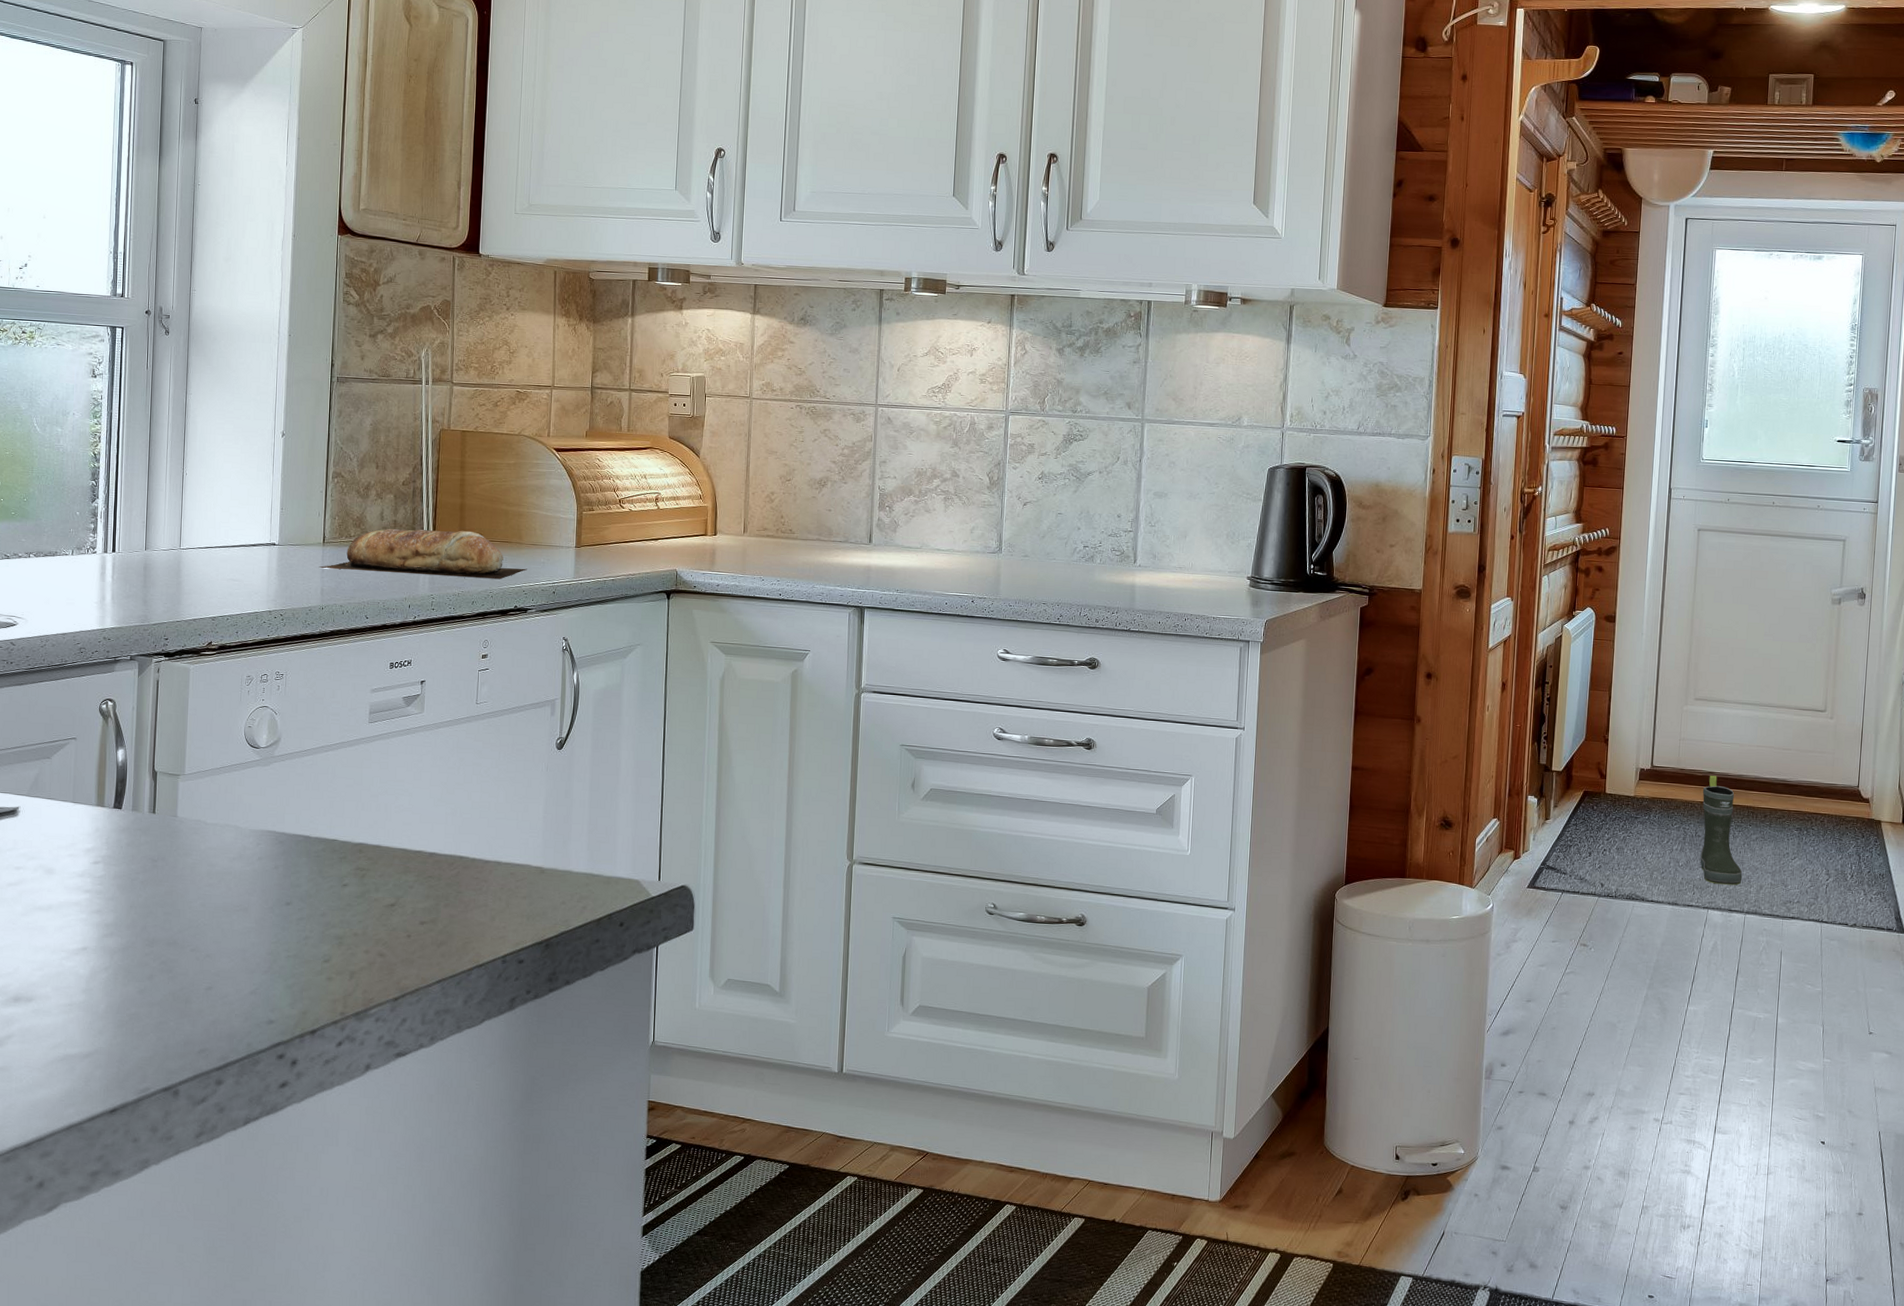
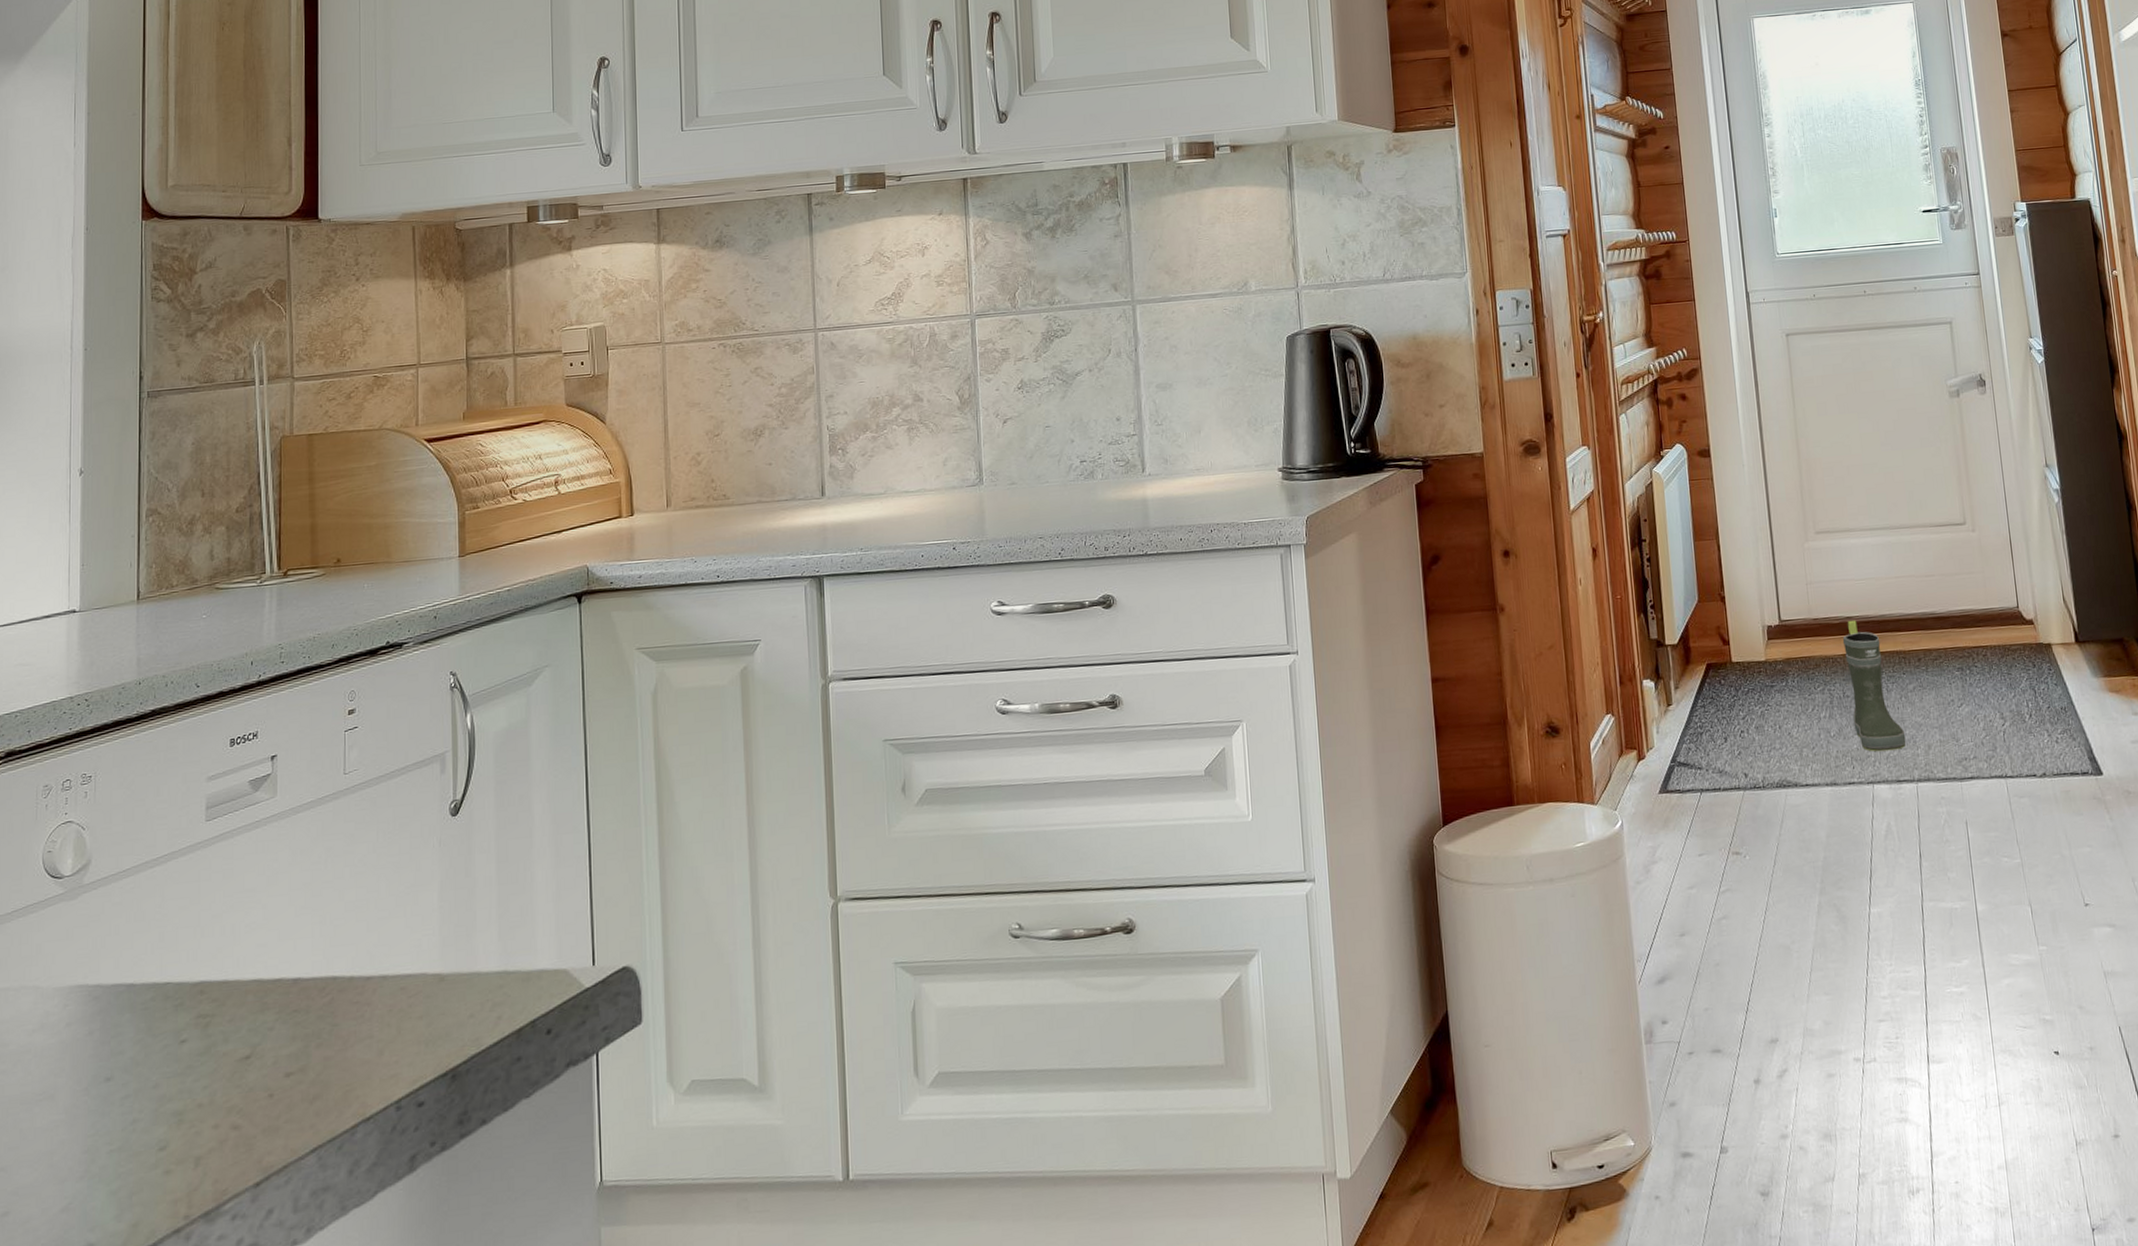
bread loaf: present [318,528,527,580] -> none [132,556,400,633]

